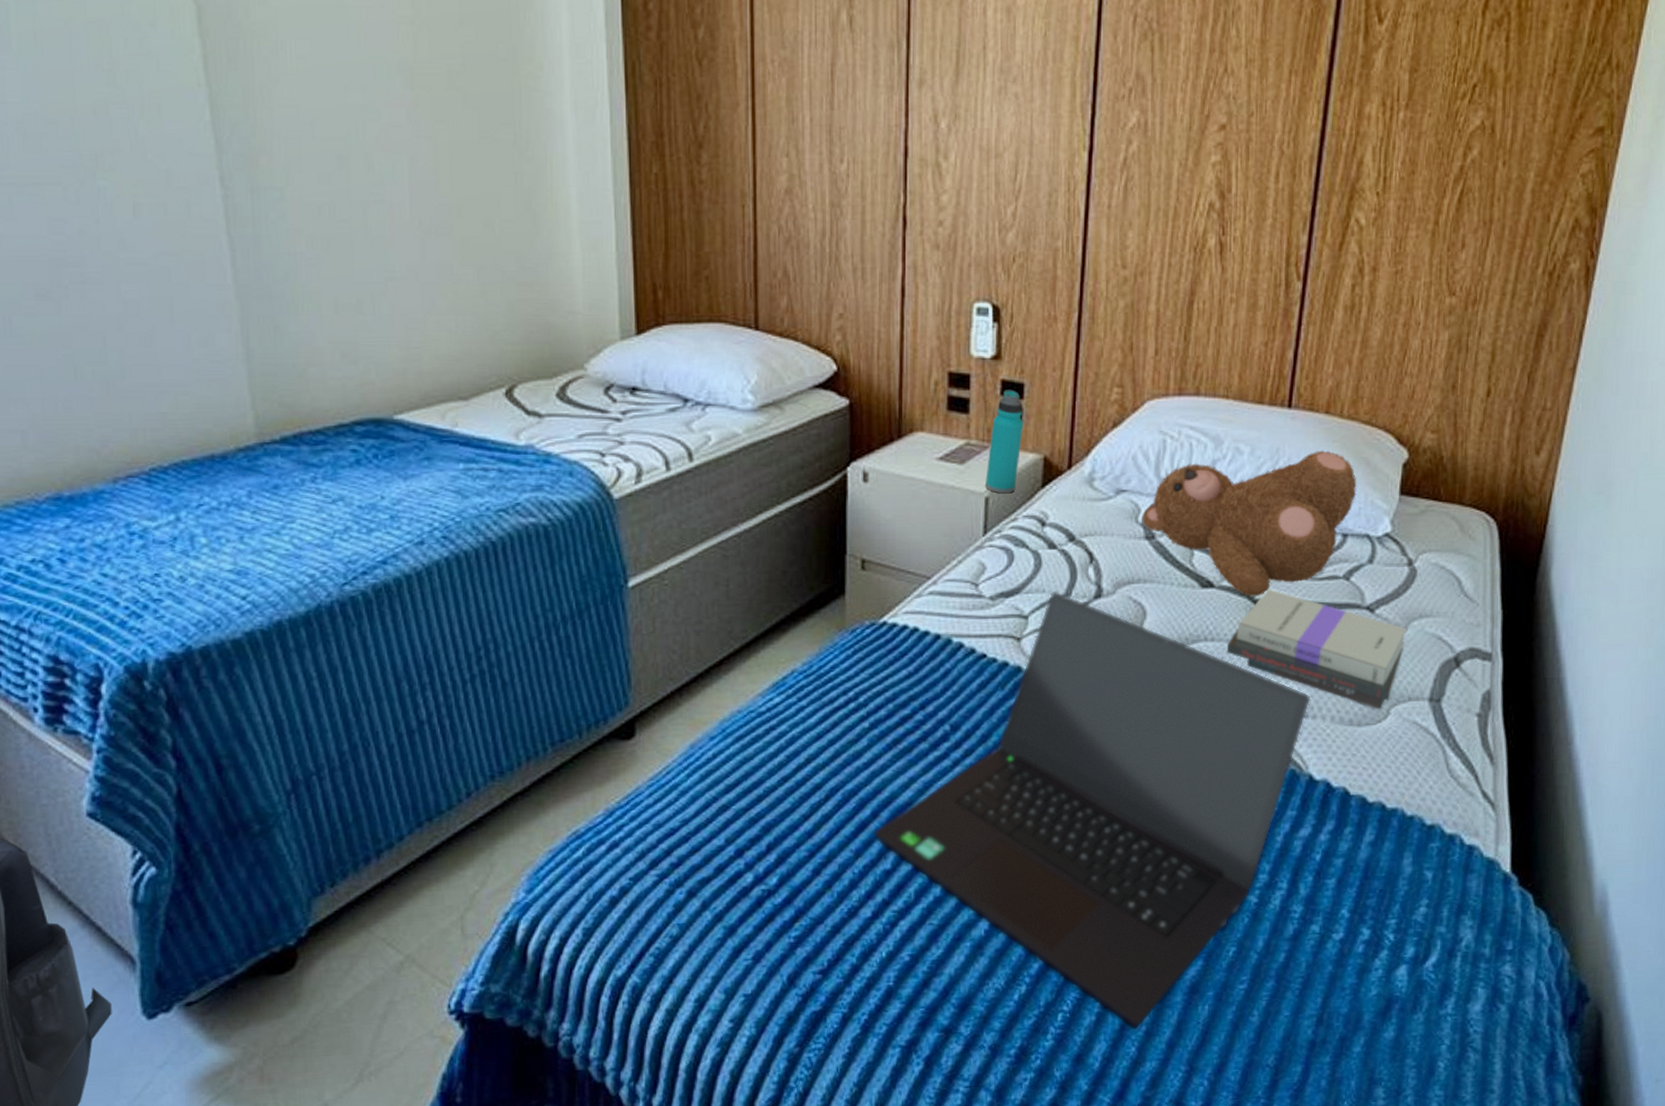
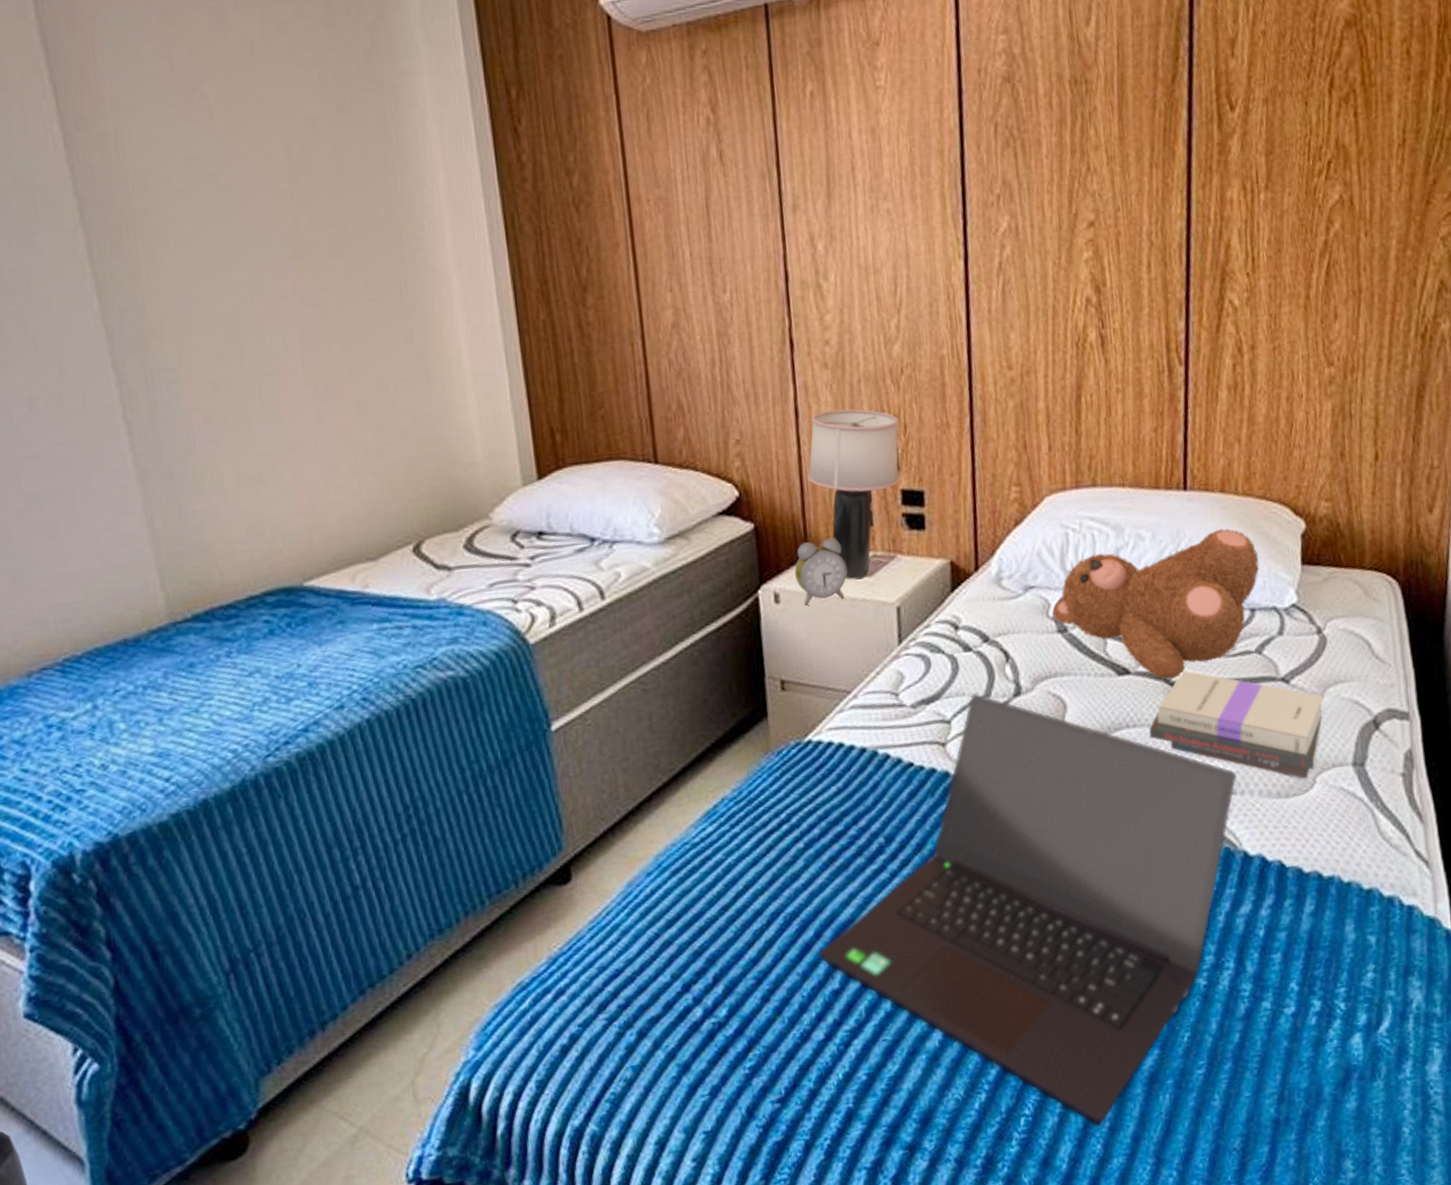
alarm clock: none [886,422,939,488] -> present [794,538,848,607]
table lamp: none [907,292,1006,466] -> present [807,409,900,580]
water bottle: present [986,390,1024,494] -> none [895,498,928,602]

